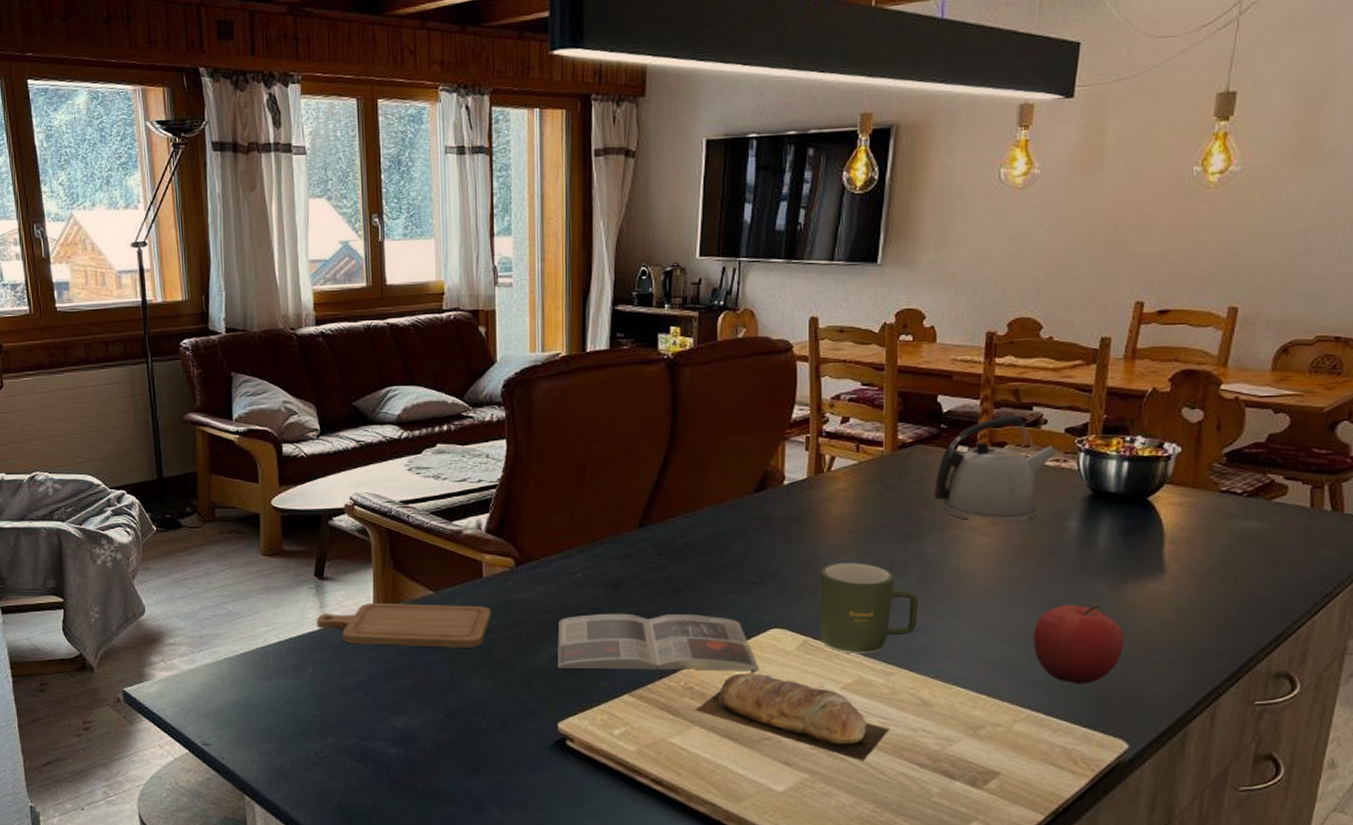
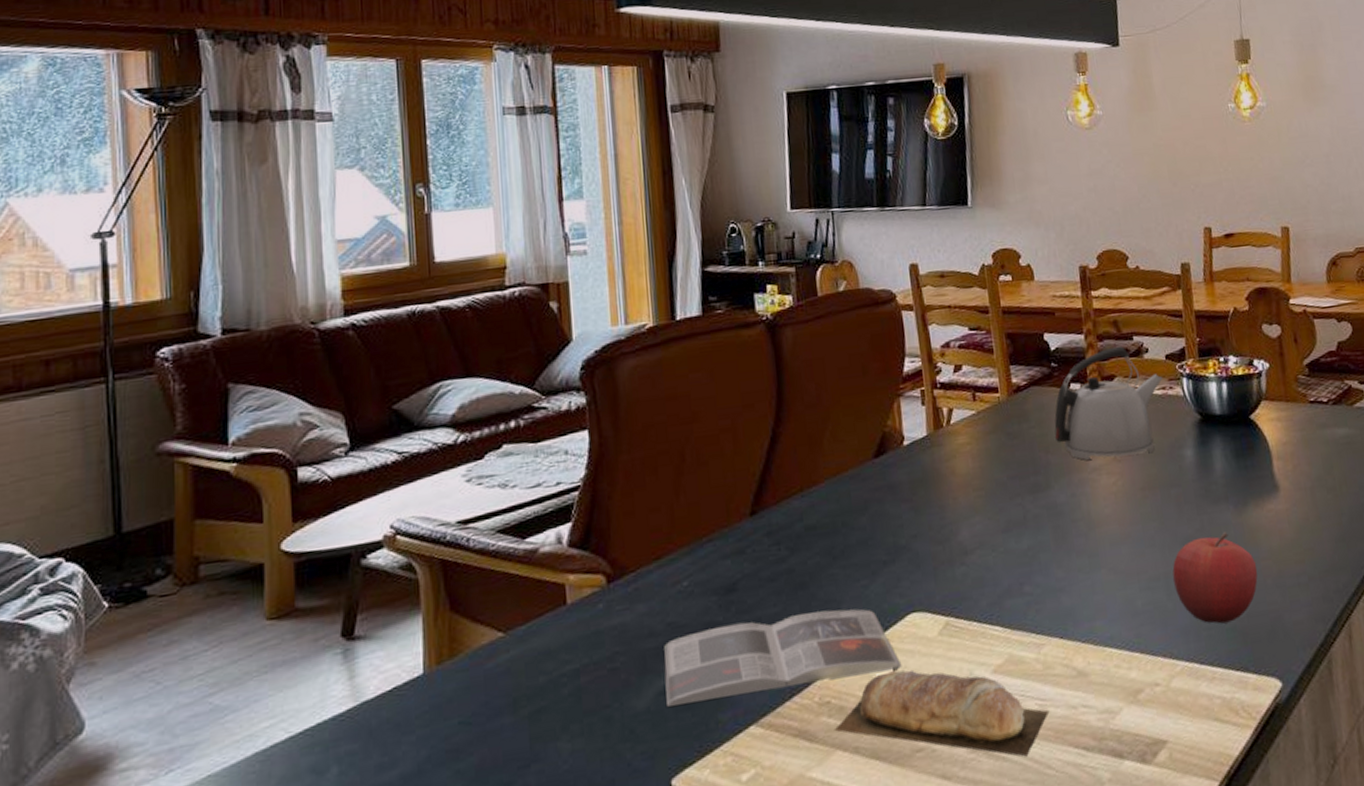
chopping board: present [316,603,492,648] -> none [344,641,580,723]
mug: present [819,561,918,655] -> none [953,521,1060,630]

